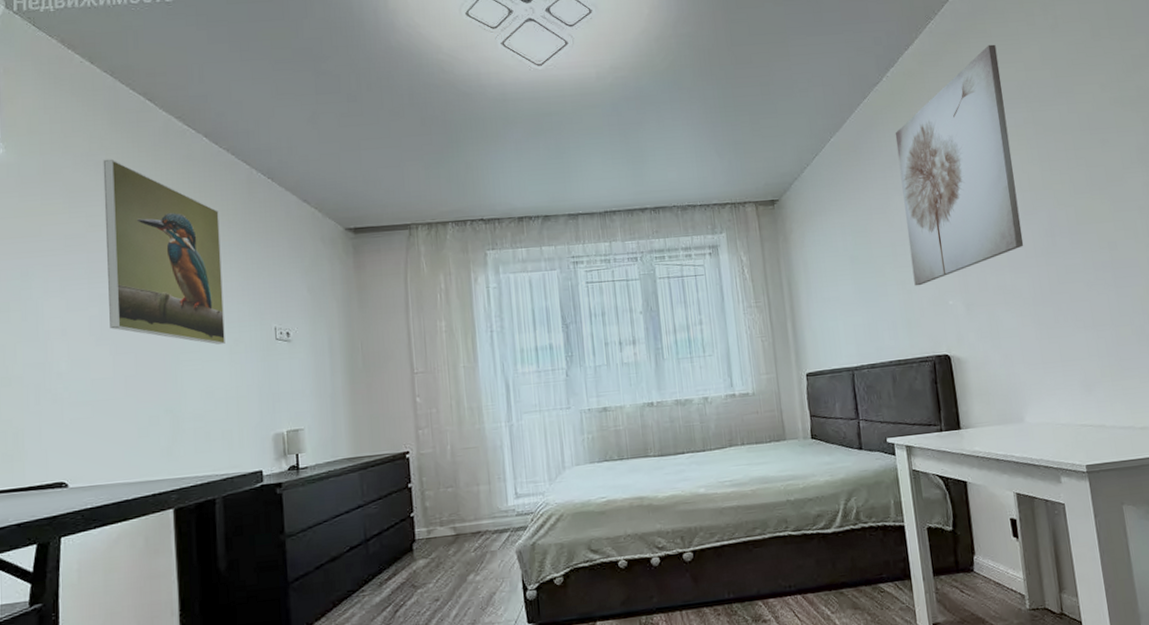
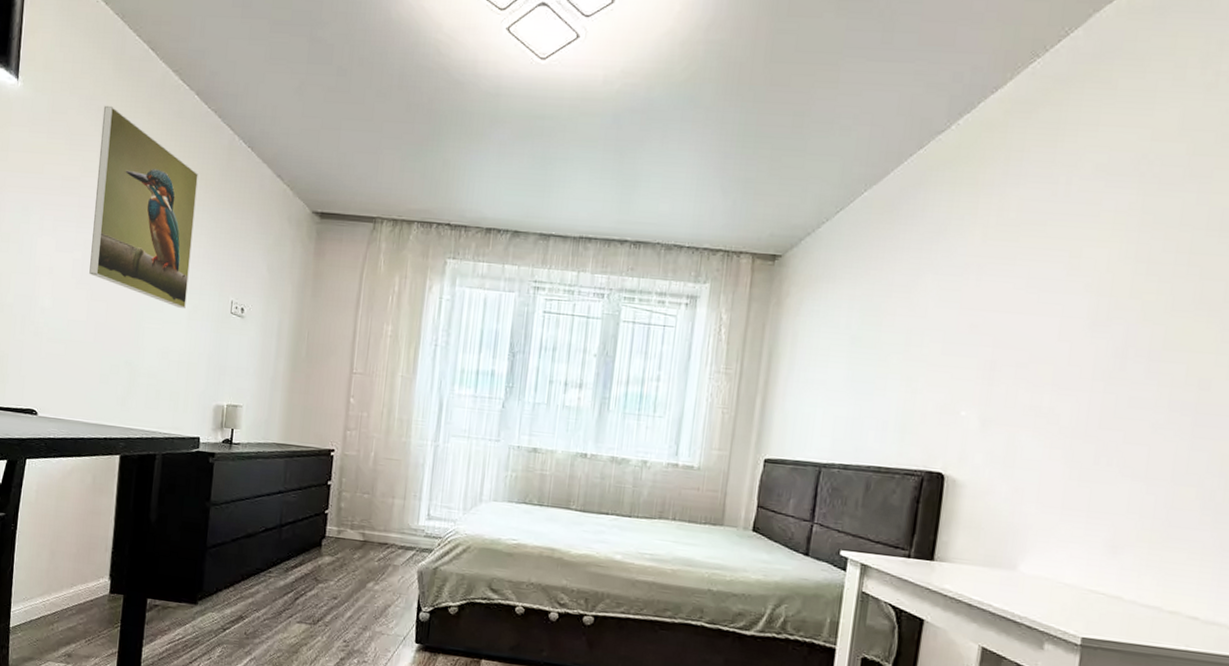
wall art: present [895,44,1024,286] -> none [923,99,1119,387]

